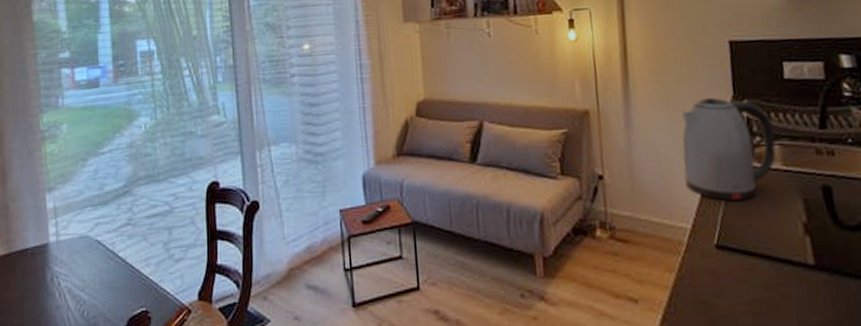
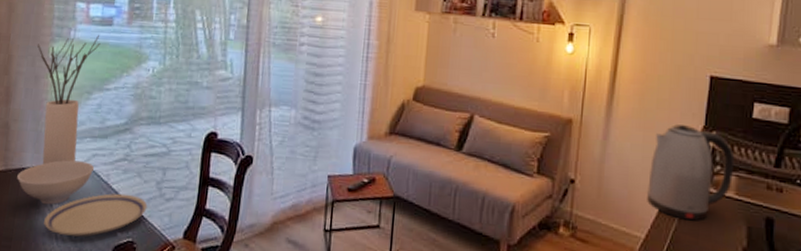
bowl: none [22,232,99,284] -> present [17,160,95,205]
vase: none [26,98,90,242] -> present [37,34,101,165]
plate: none [54,260,157,315] -> present [44,193,148,238]

